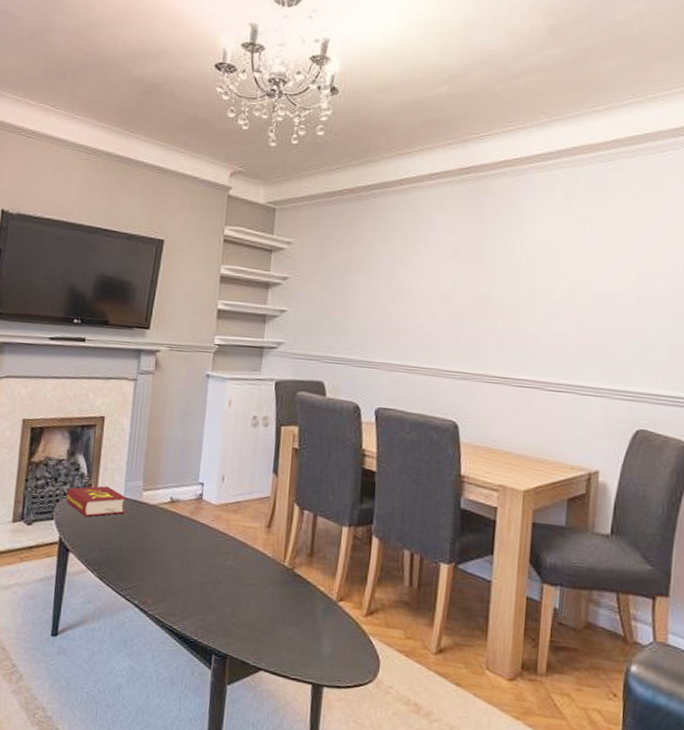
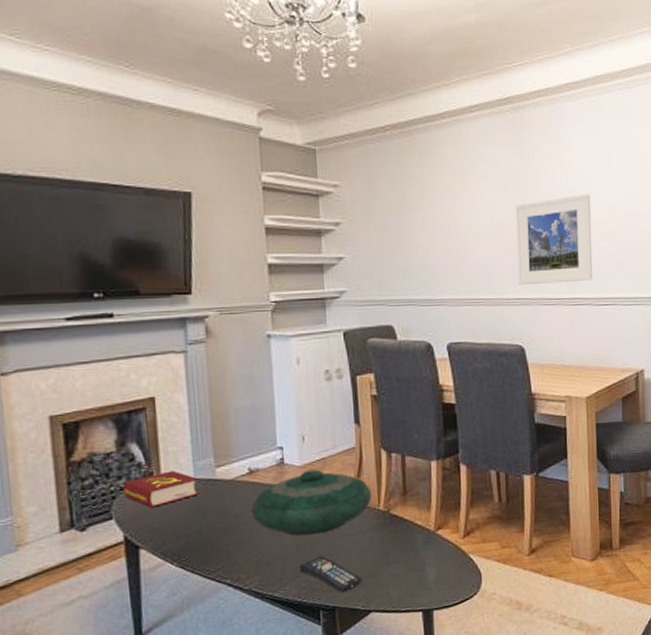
decorative bowl: none [166,510,280,576] -> present [251,469,372,536]
remote control: none [199,599,257,642] -> present [299,556,362,593]
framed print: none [459,269,554,363] -> present [515,194,593,286]

